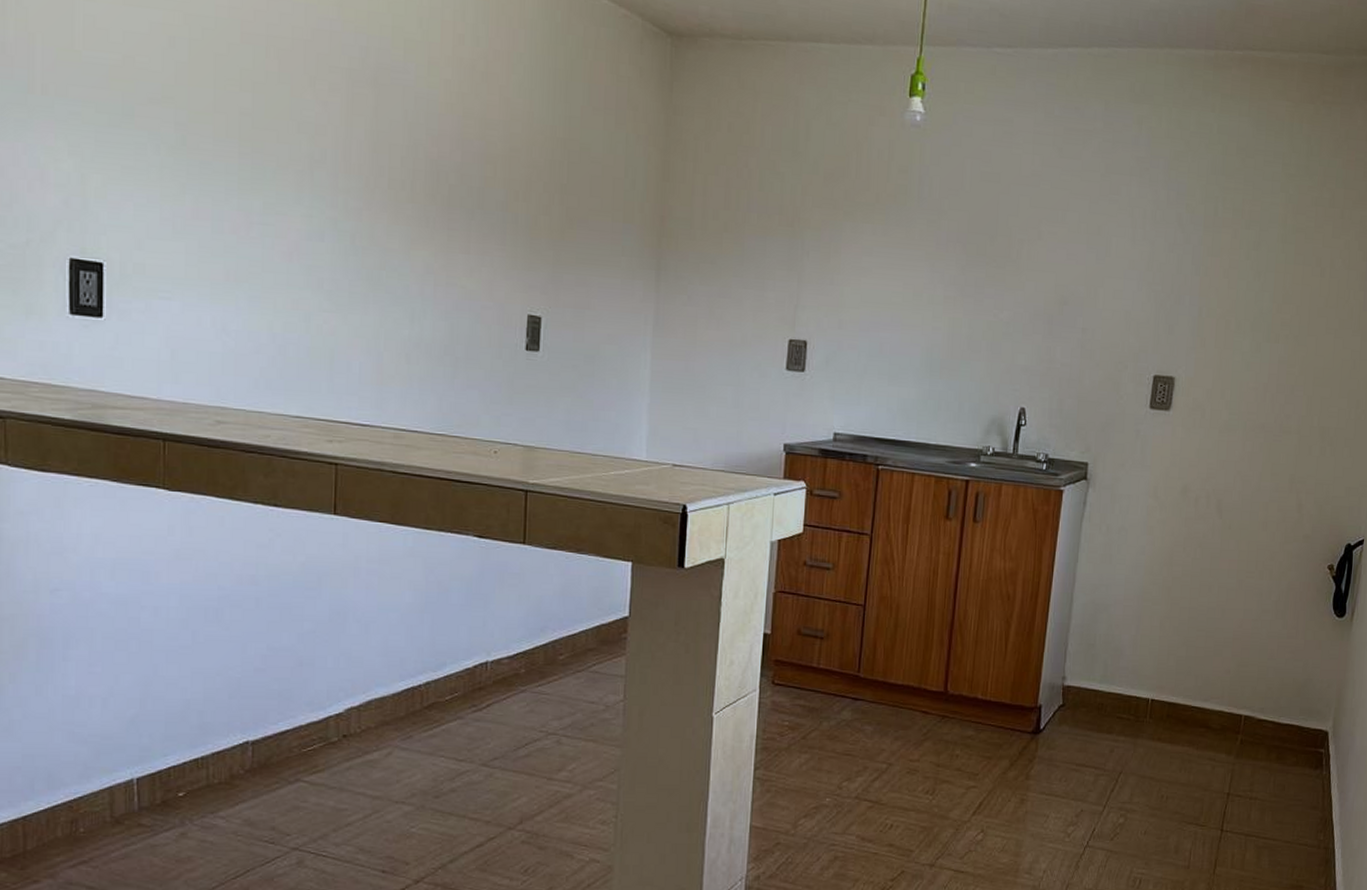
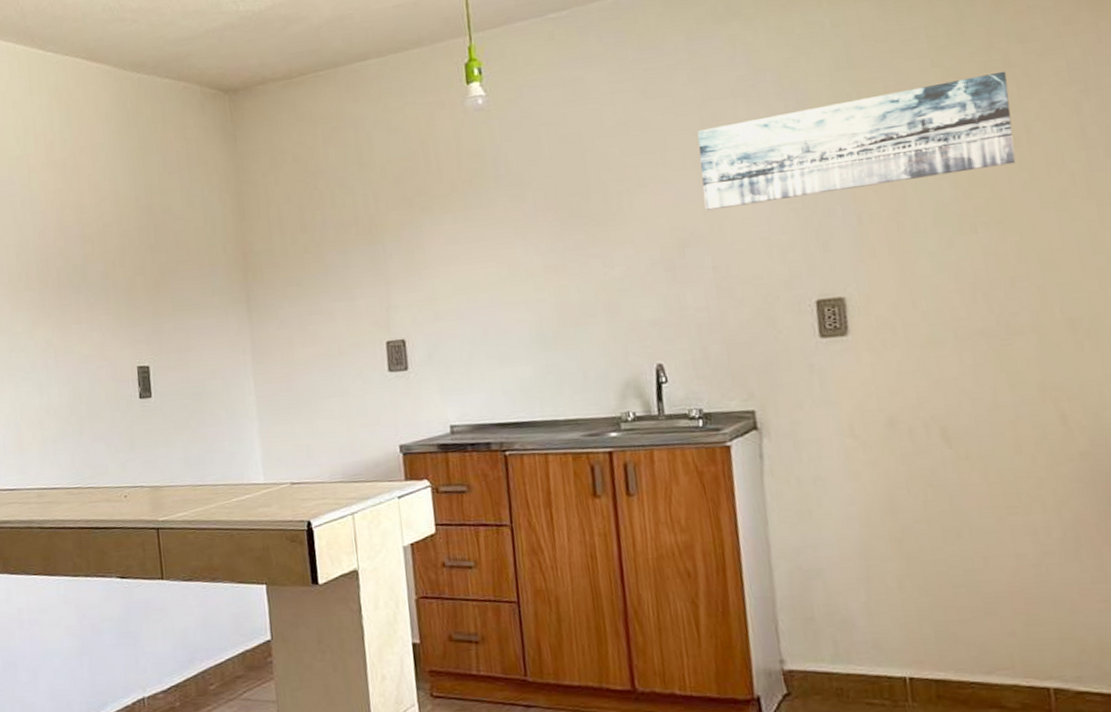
wall art: none [1087,199,1329,291] -> present [697,71,1016,211]

